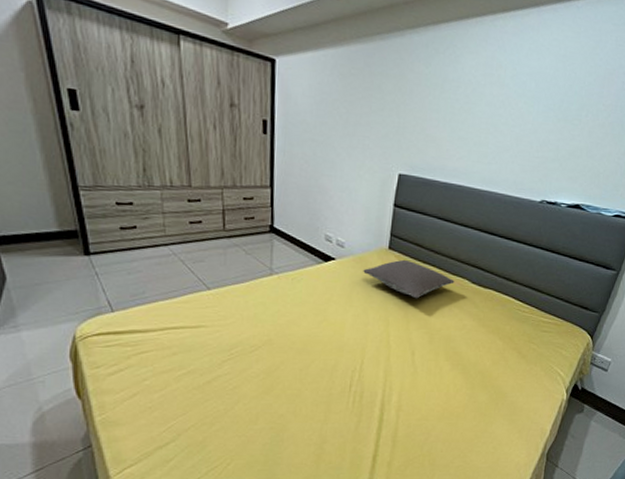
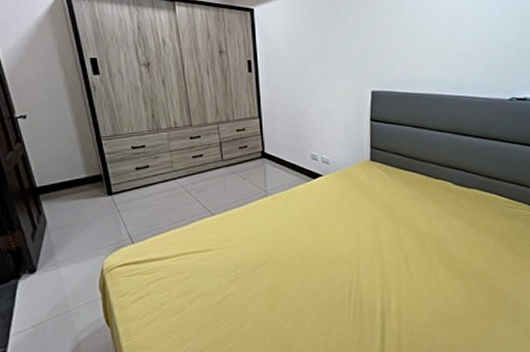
pillow: present [363,259,455,299] -> none [349,169,437,205]

